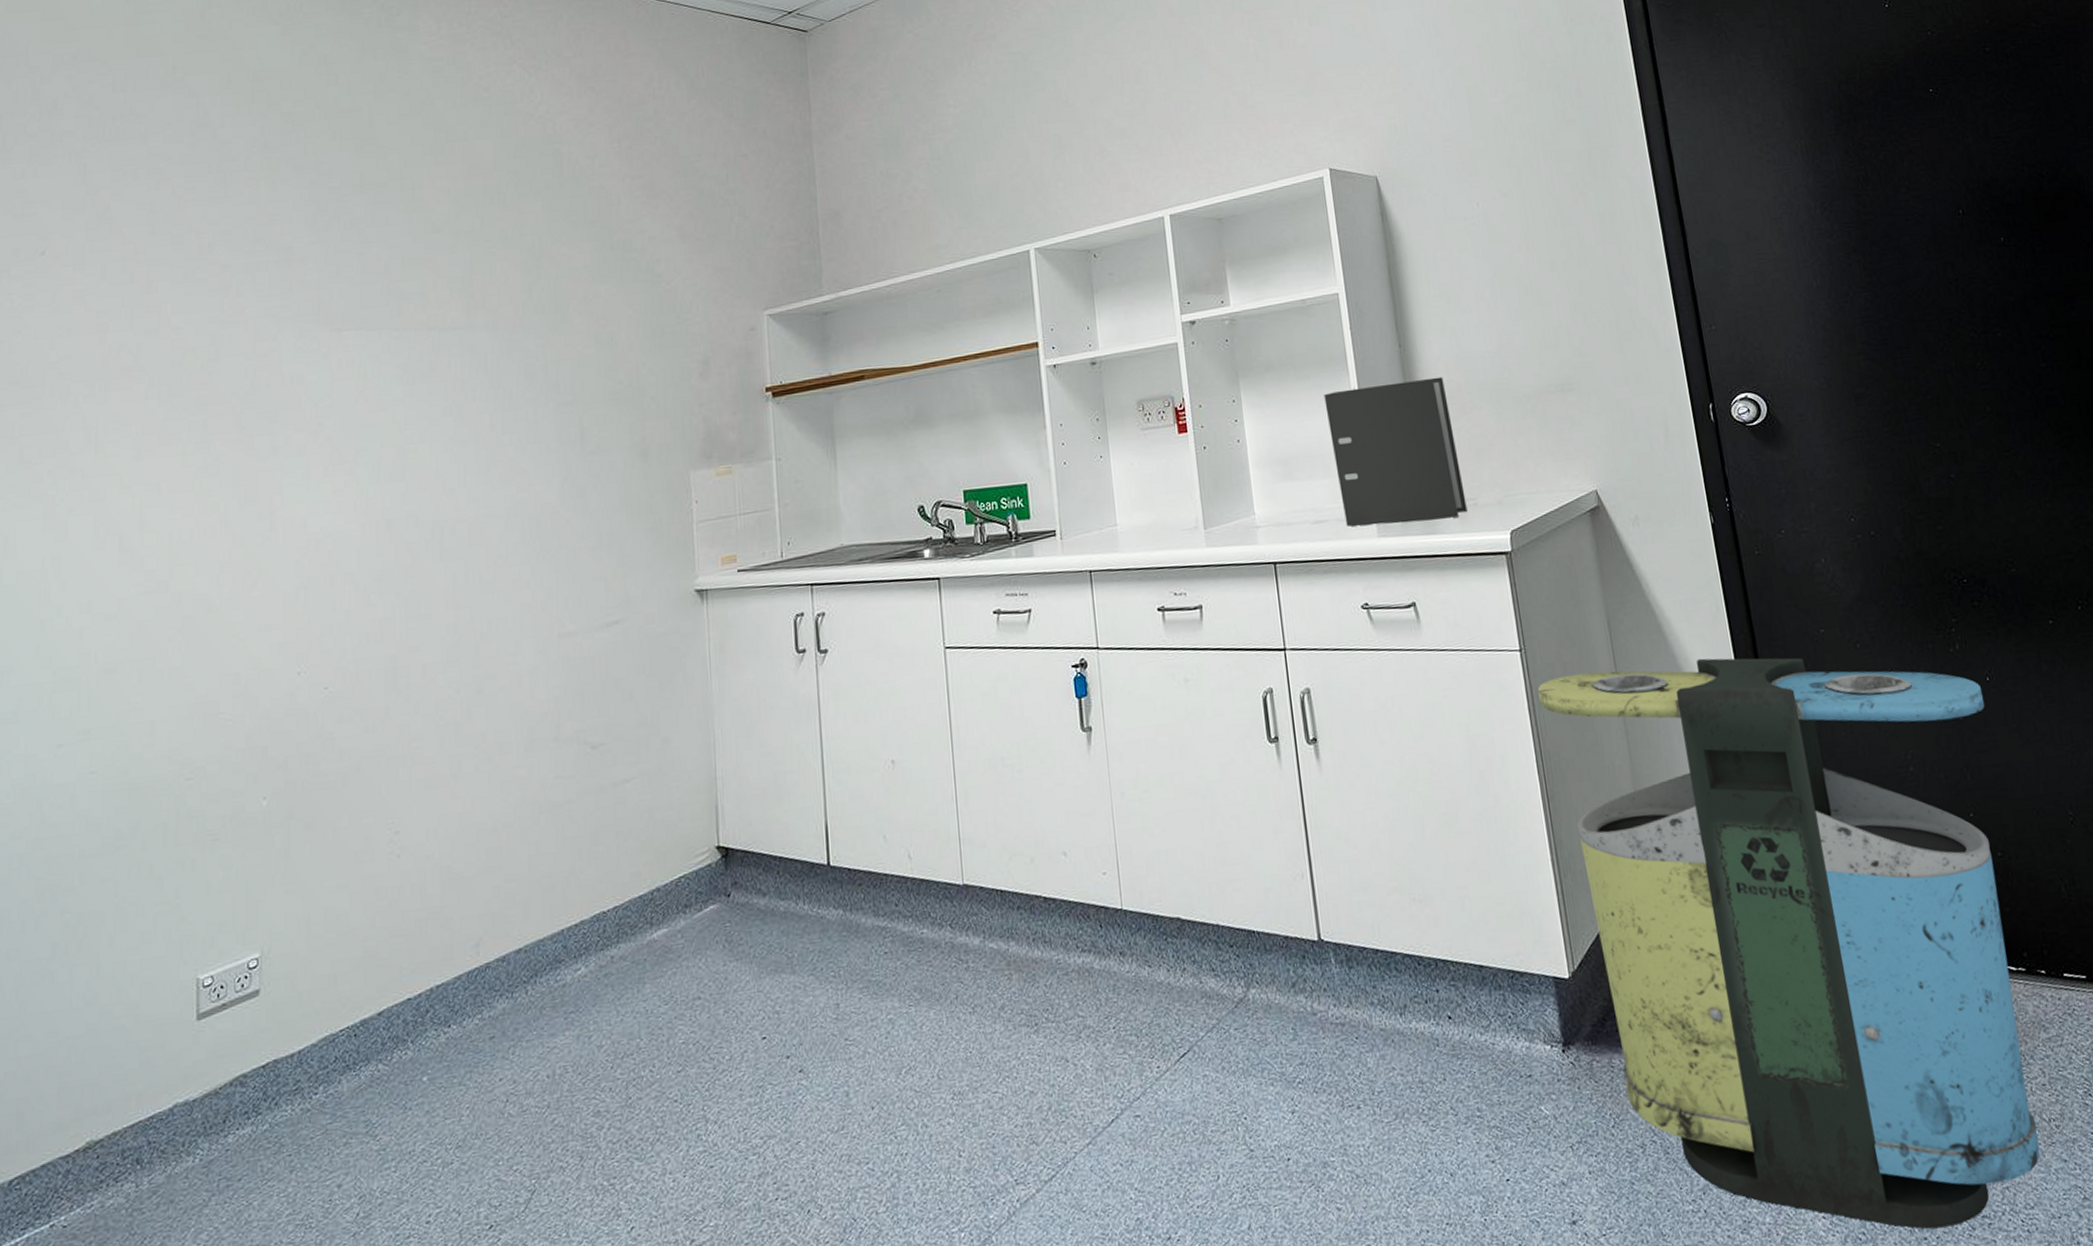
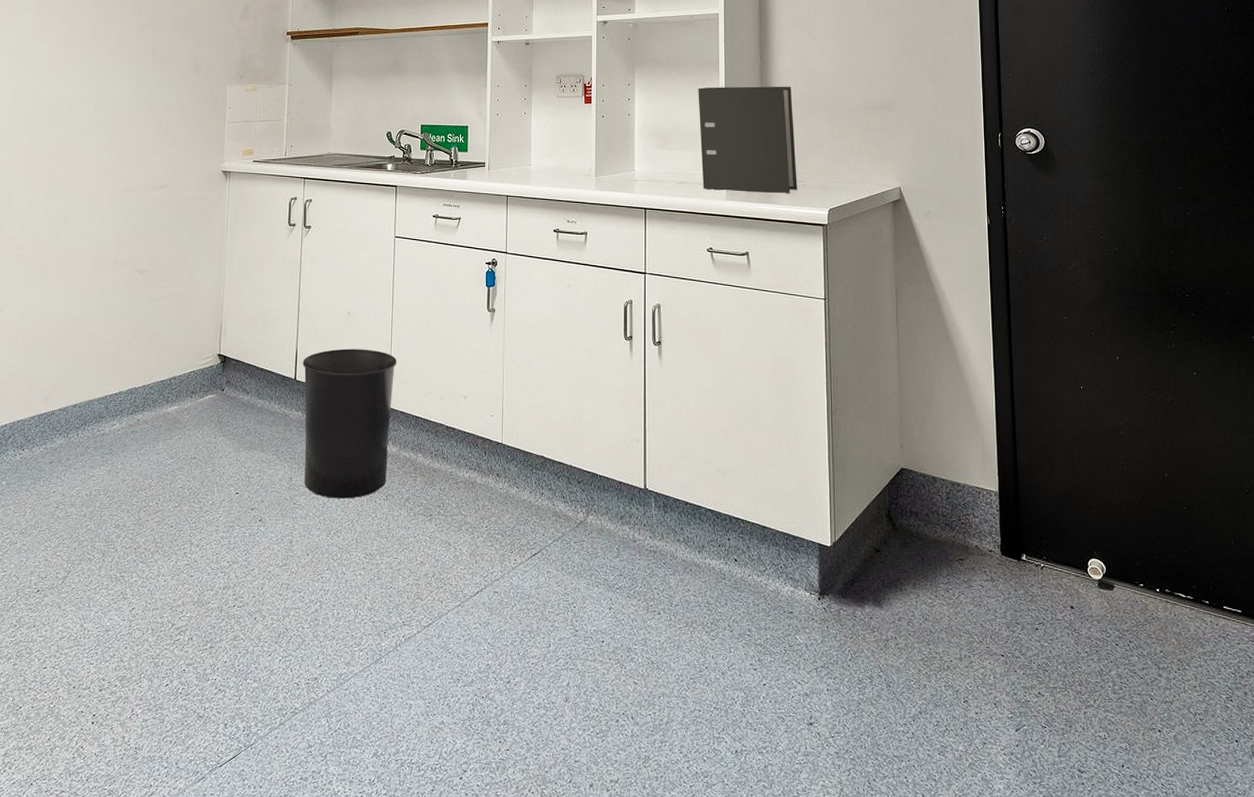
waste bin: none [836,807,971,1024] -> present [302,348,397,499]
recycling bin: present [1538,657,2040,1229] -> none [835,323,1189,778]

